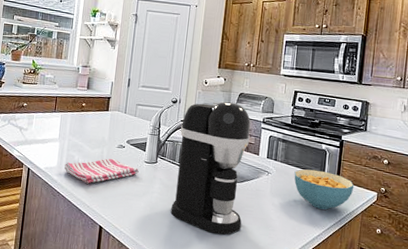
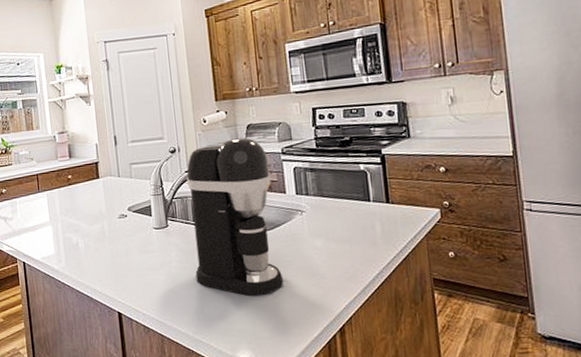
dish towel: present [64,158,139,184] -> none [63,231,149,267]
cereal bowl: present [294,169,355,210] -> none [333,196,410,242]

